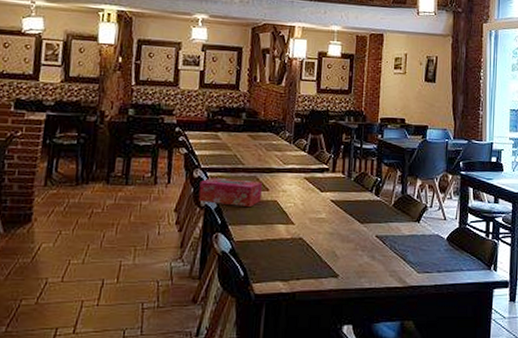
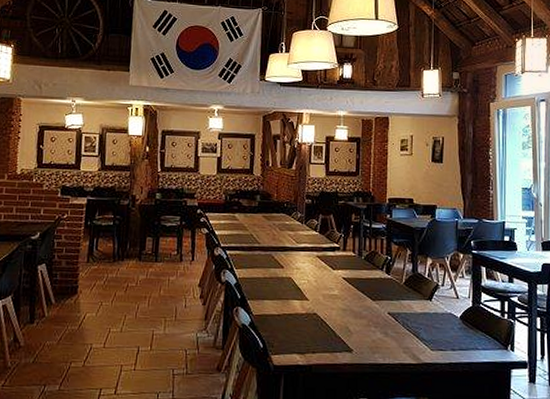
tissue box: present [198,176,262,207] -> none [219,254,277,283]

